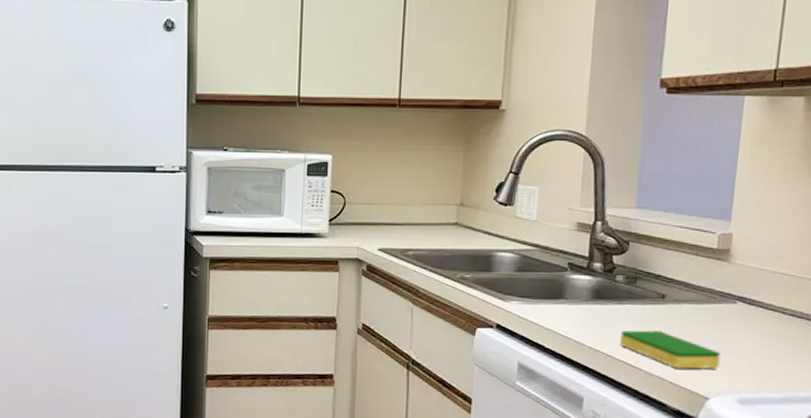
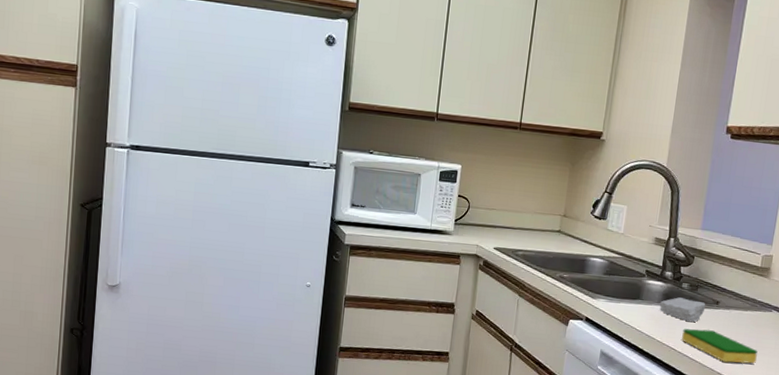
soap bar: none [589,293,649,323] -> present [659,297,706,323]

